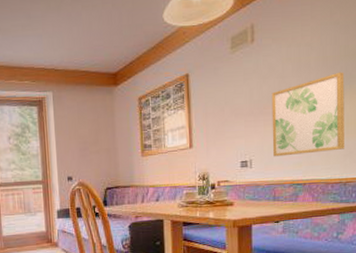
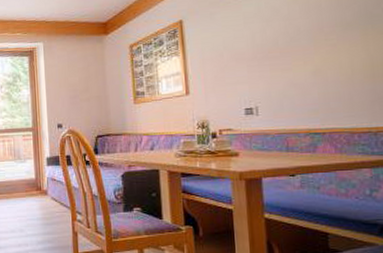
wall art: present [271,72,344,157] -> none [277,11,371,104]

